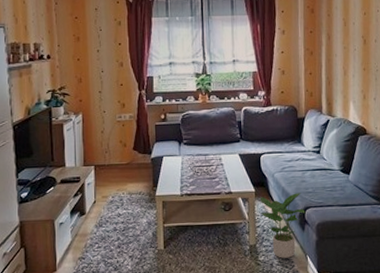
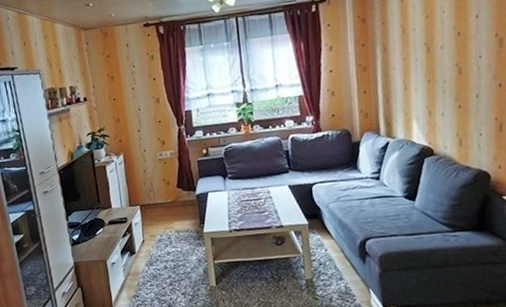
potted plant: present [260,193,306,258] -> none [314,223,366,292]

